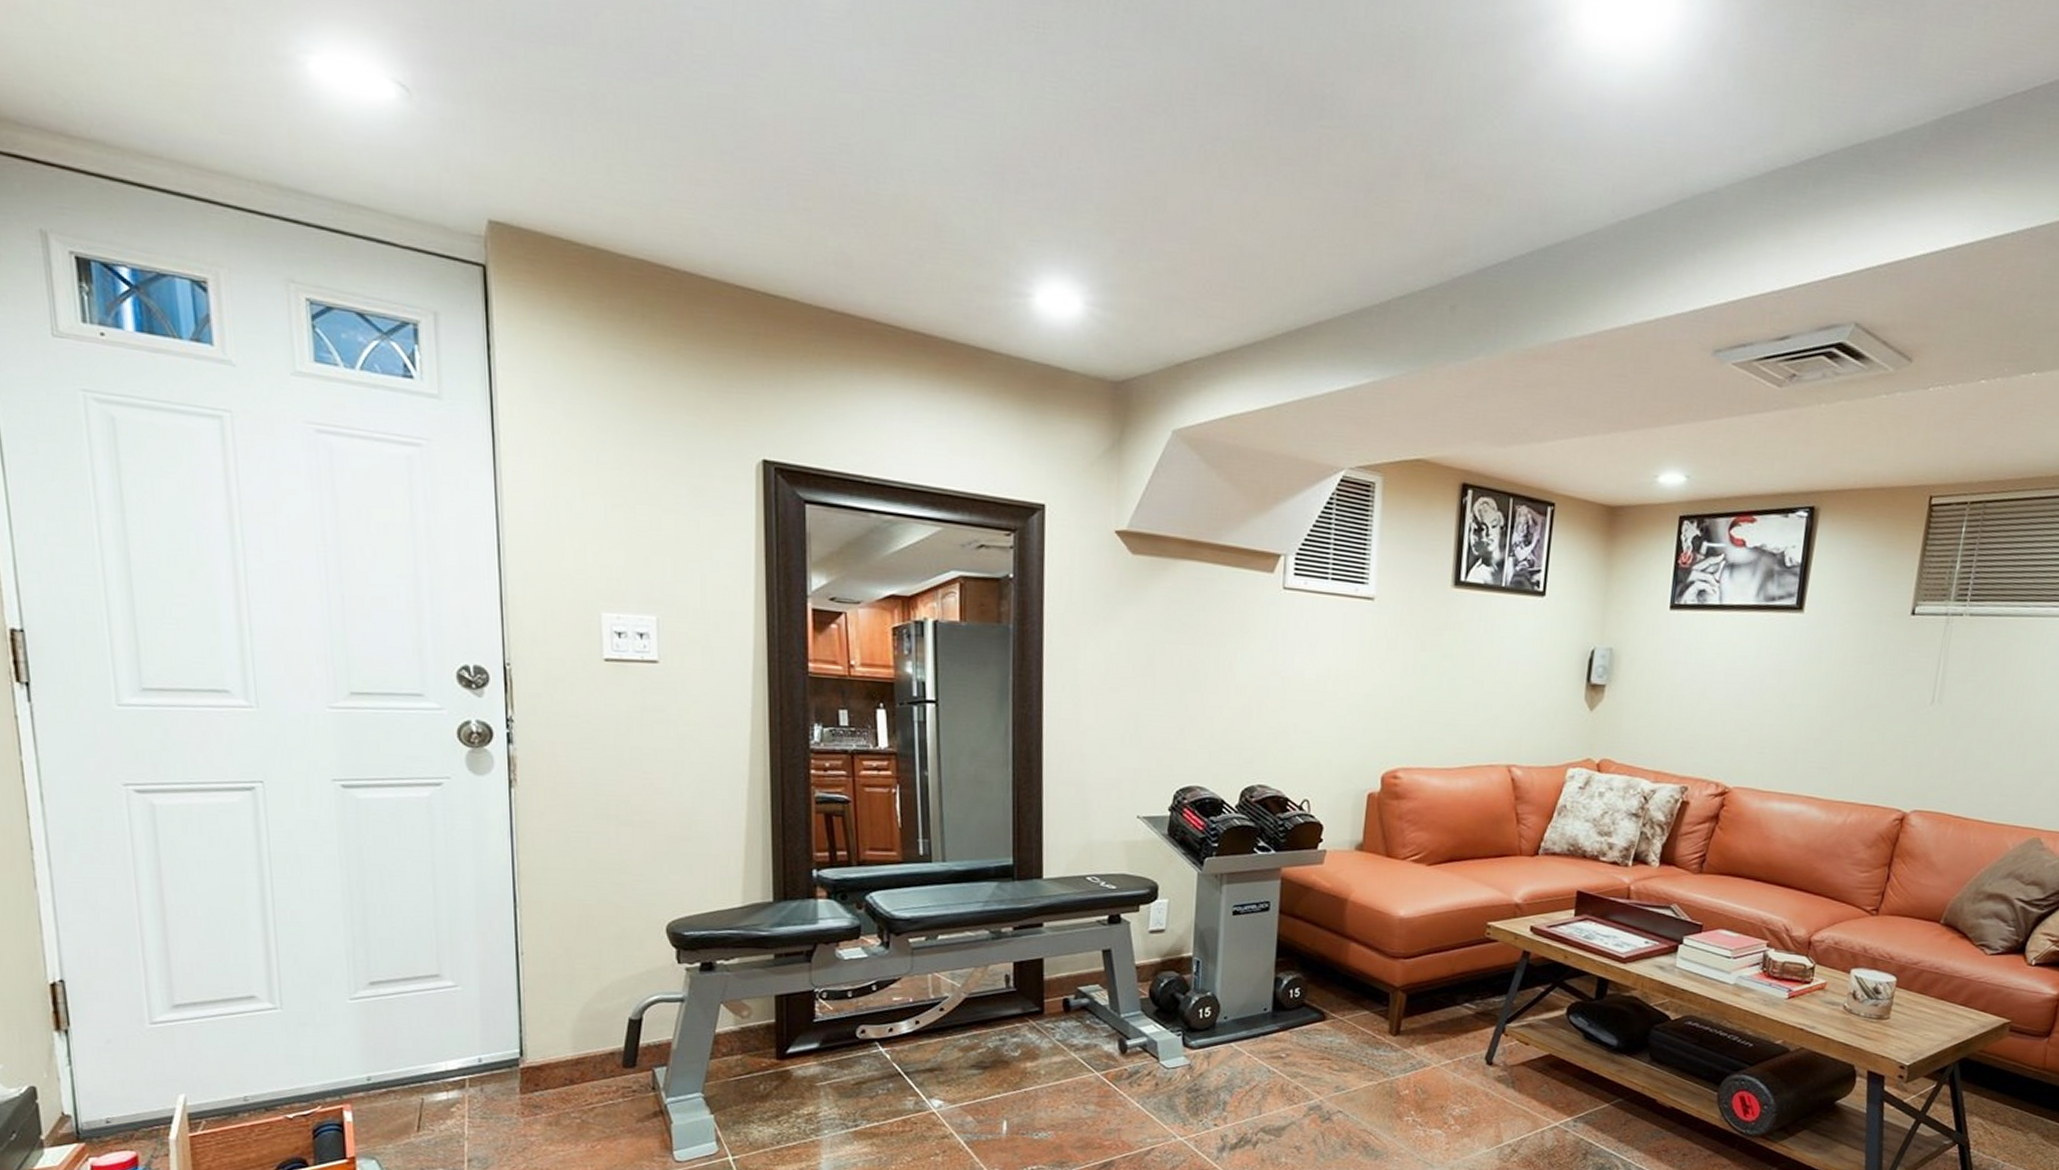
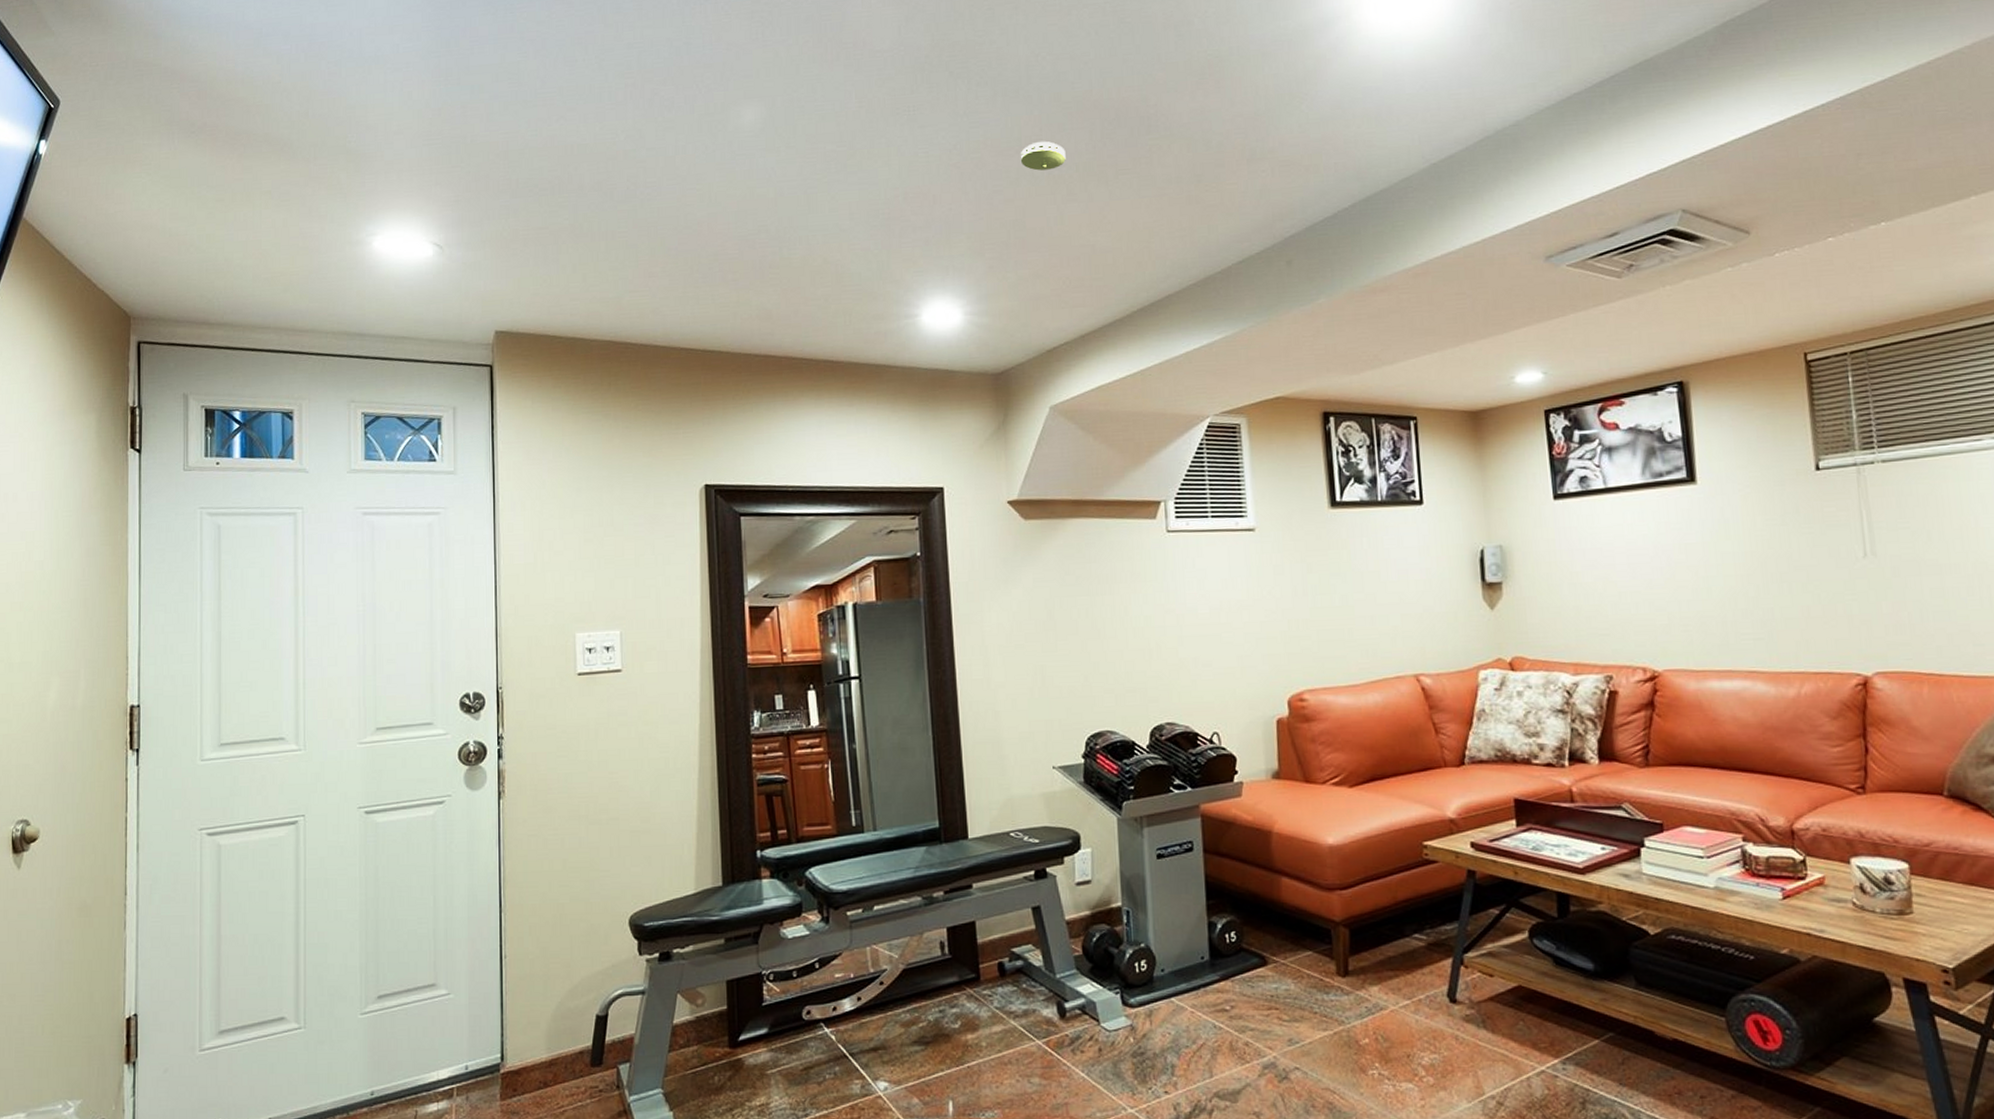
smoke detector: none [1168,101,1222,142] -> present [1020,141,1066,171]

